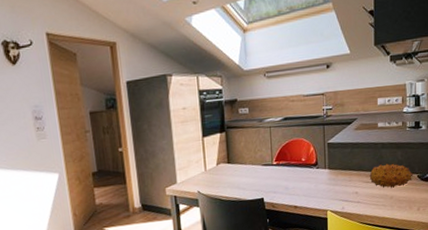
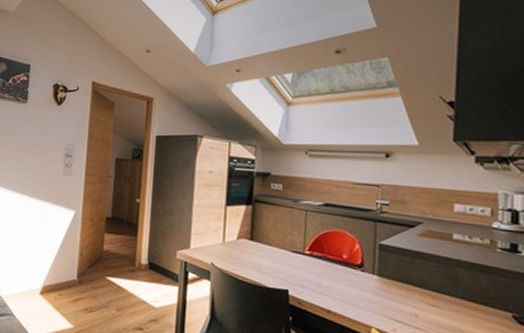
fruit: present [369,162,413,188] -> none [436,287,505,325]

